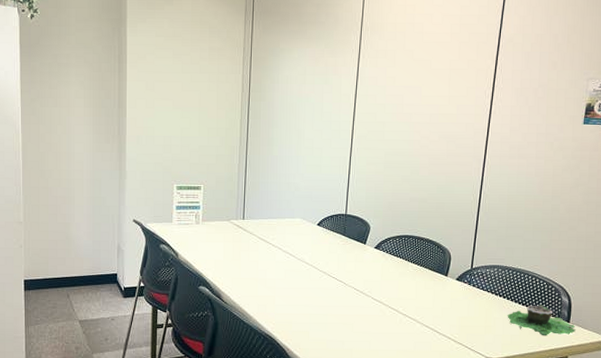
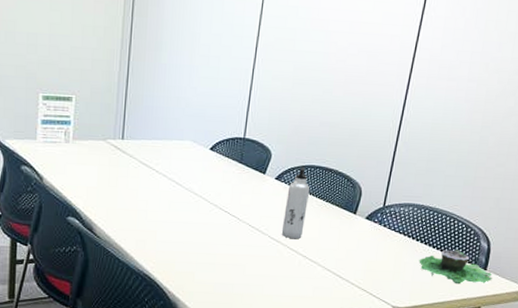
water bottle: none [383,237,406,300] -> present [281,167,311,240]

